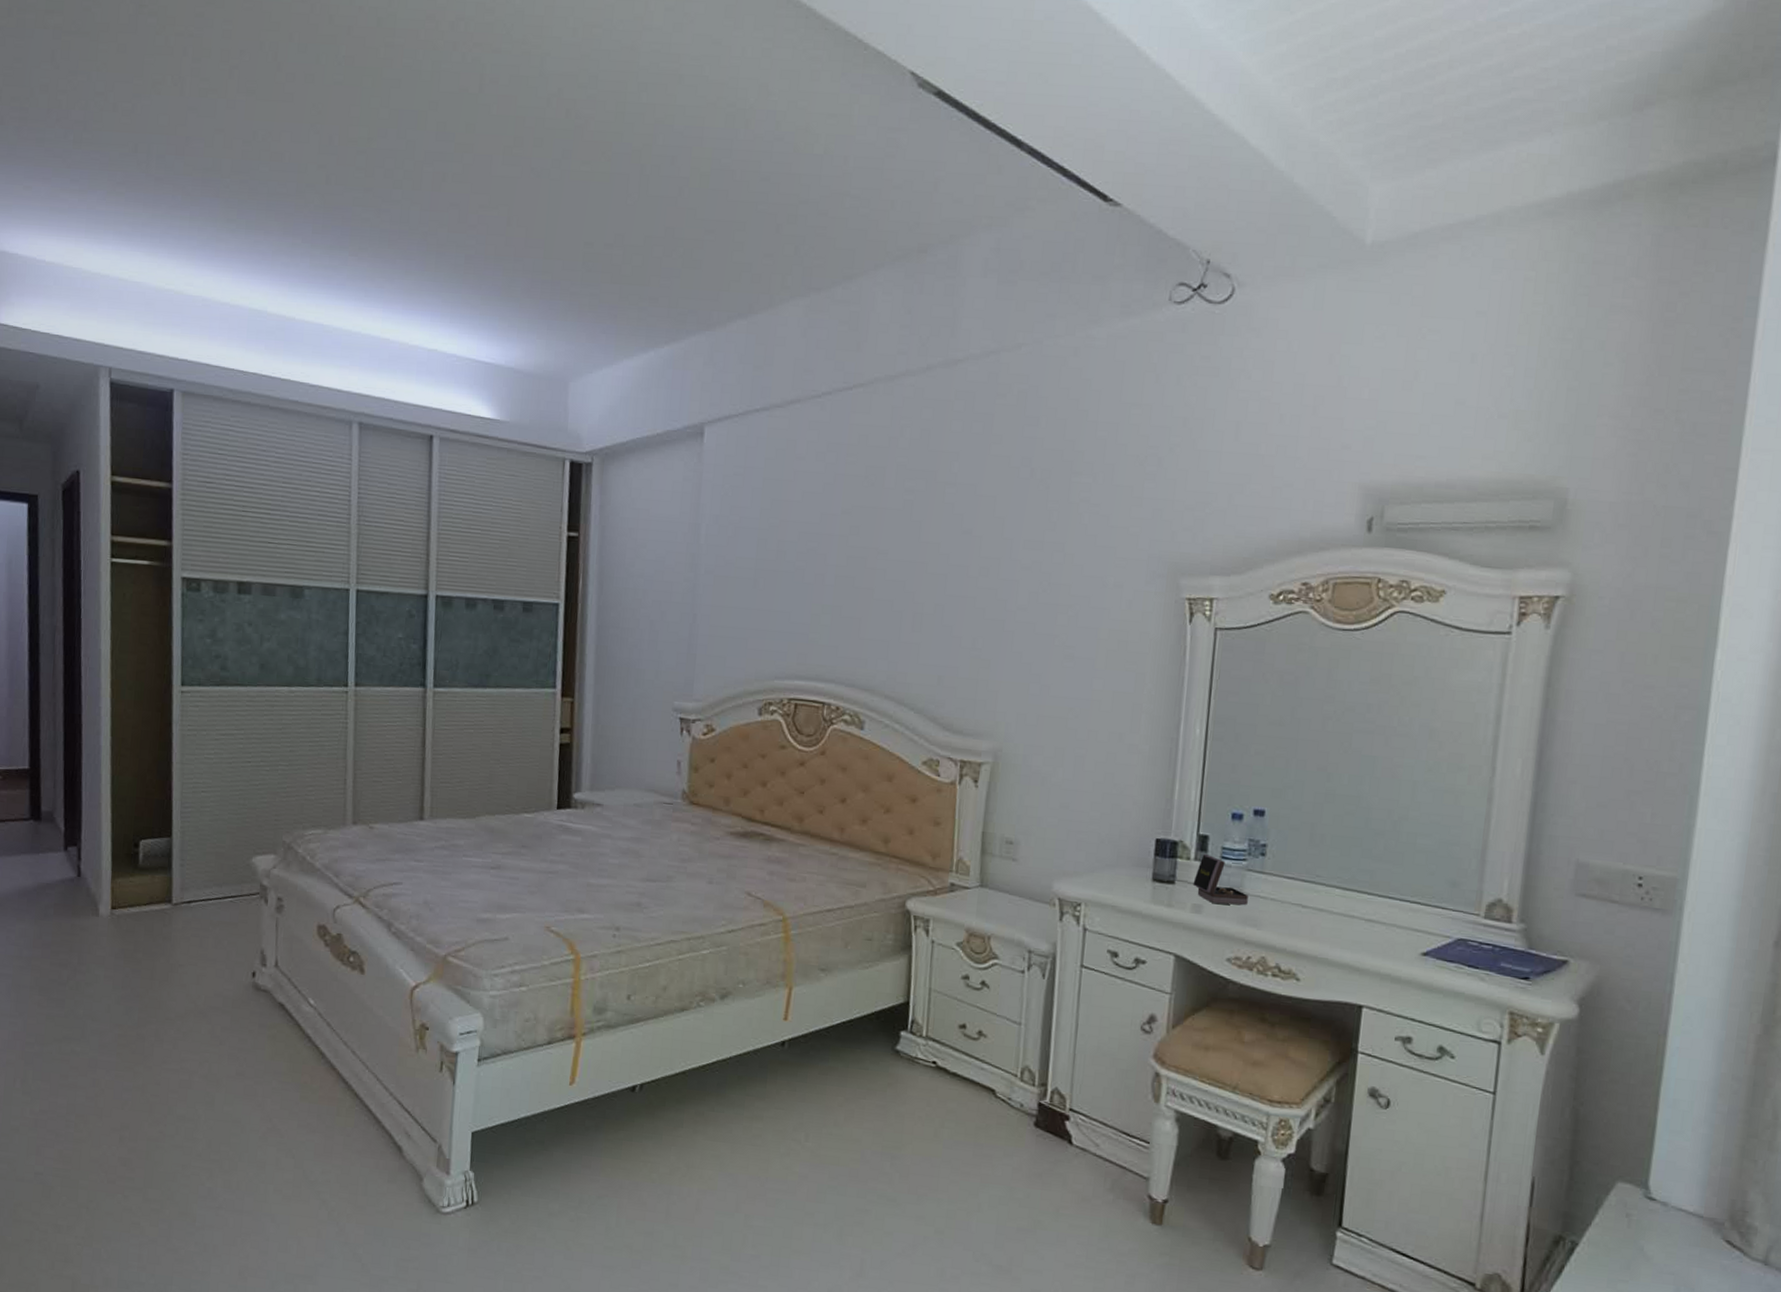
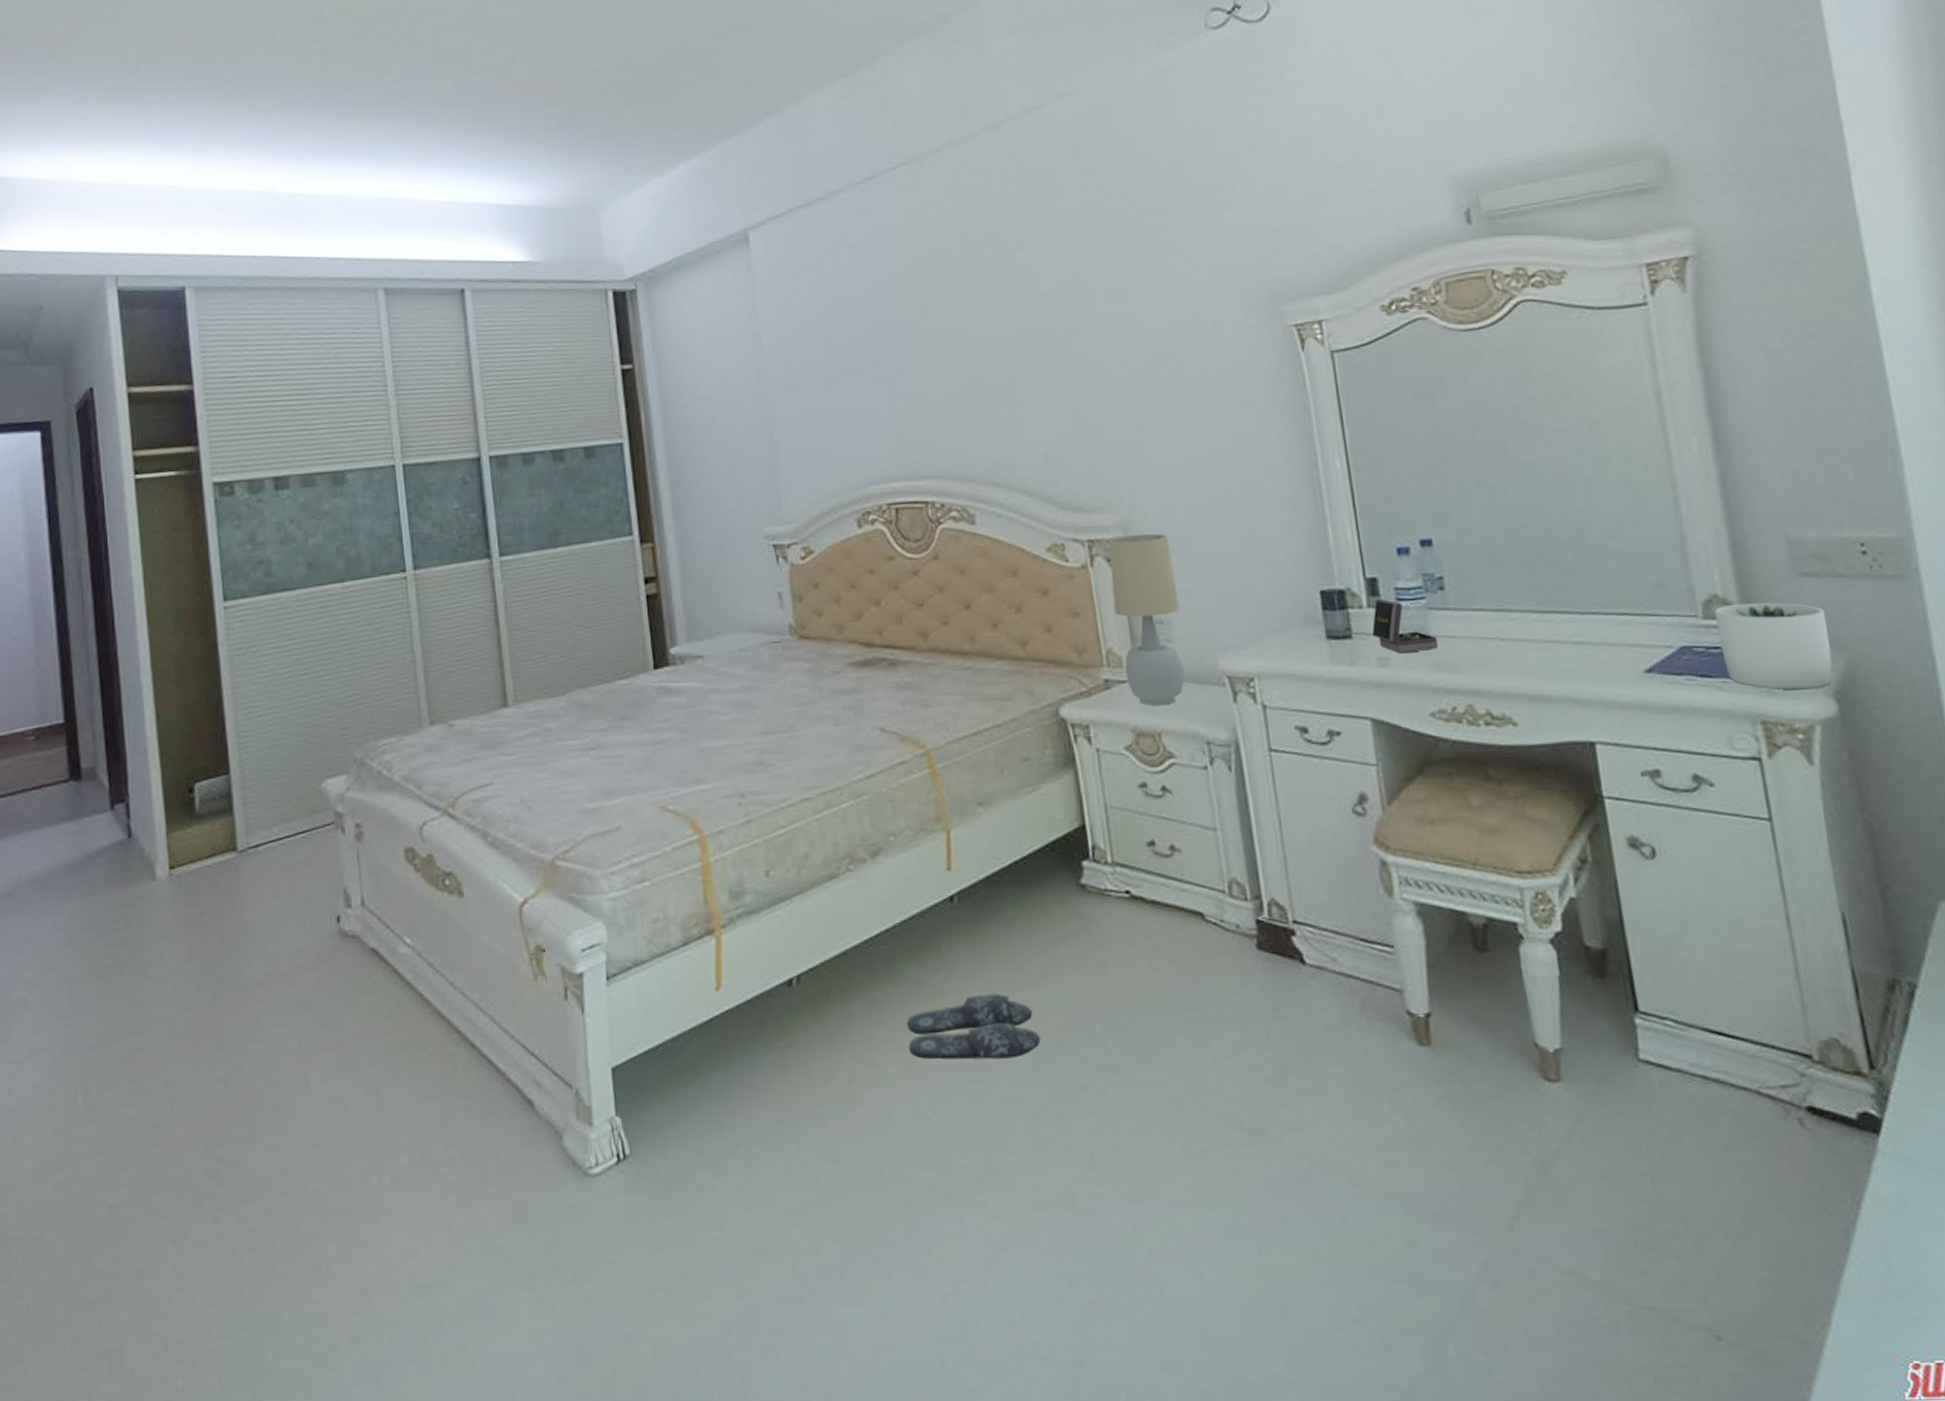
slippers: none [725,1124,837,1179] -> present [907,993,1040,1059]
table lamp: none [970,762,1033,914] -> present [1108,533,1184,706]
planter: none [1492,910,1590,993] -> present [1714,602,1833,690]

